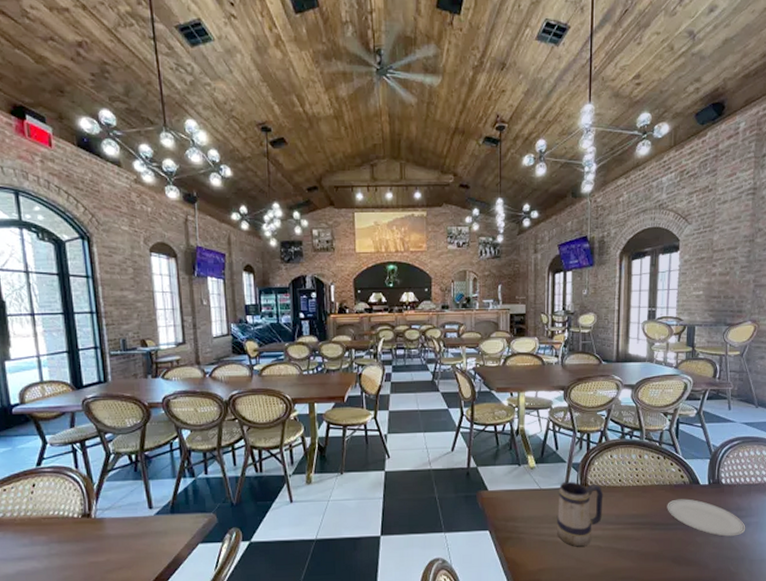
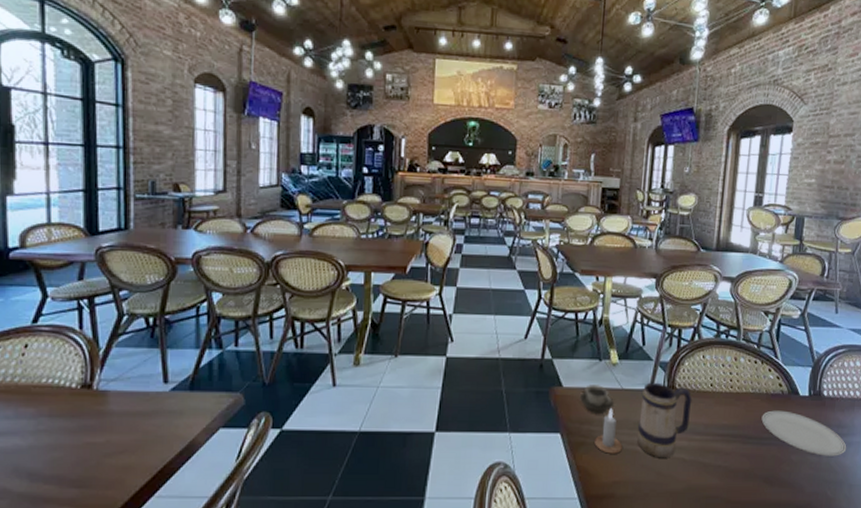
cup: none [504,487,534,513] -> present [580,385,614,415]
candle: none [519,506,544,546] -> present [594,408,623,454]

